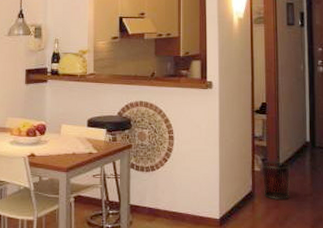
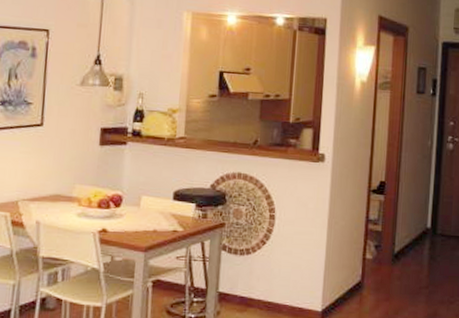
waste bin: present [261,160,291,201] -> none [373,248,407,293]

